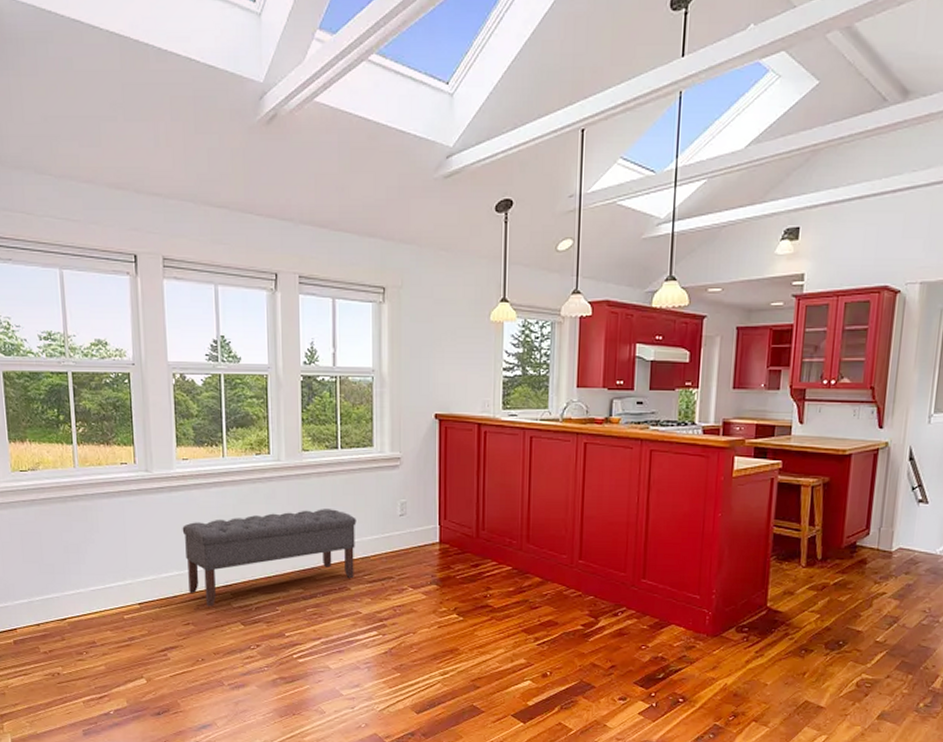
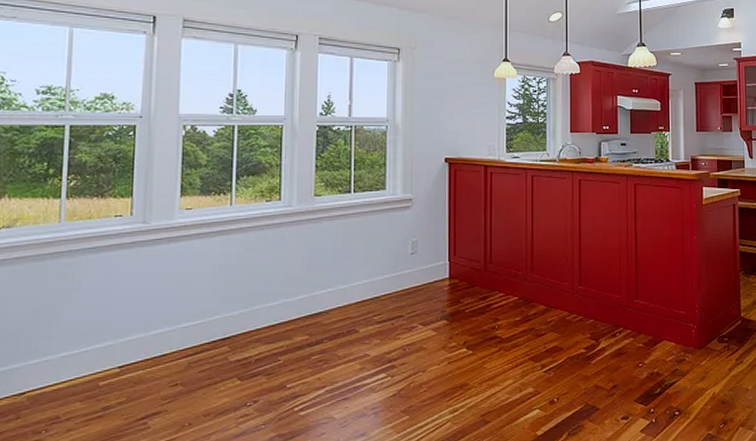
bench: present [182,509,356,606] -> none [178,251,367,363]

